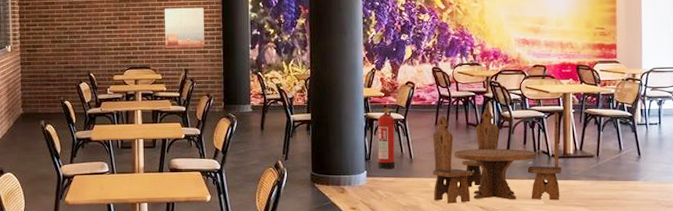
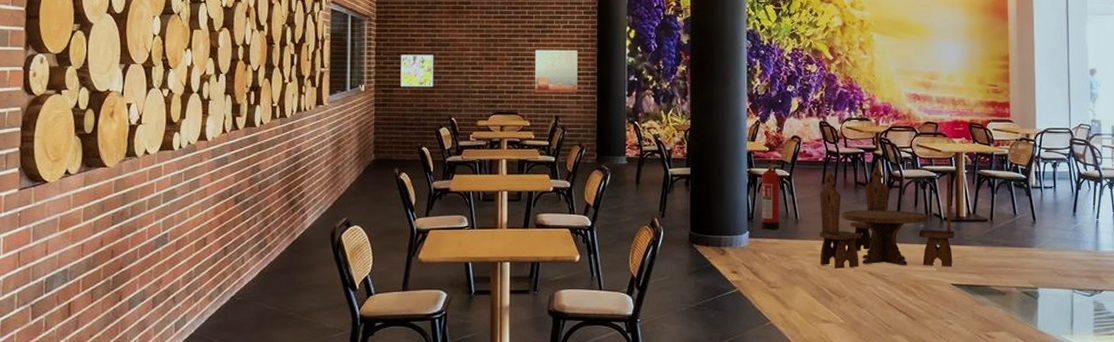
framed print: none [42,16,73,46] -> present [400,54,434,86]

